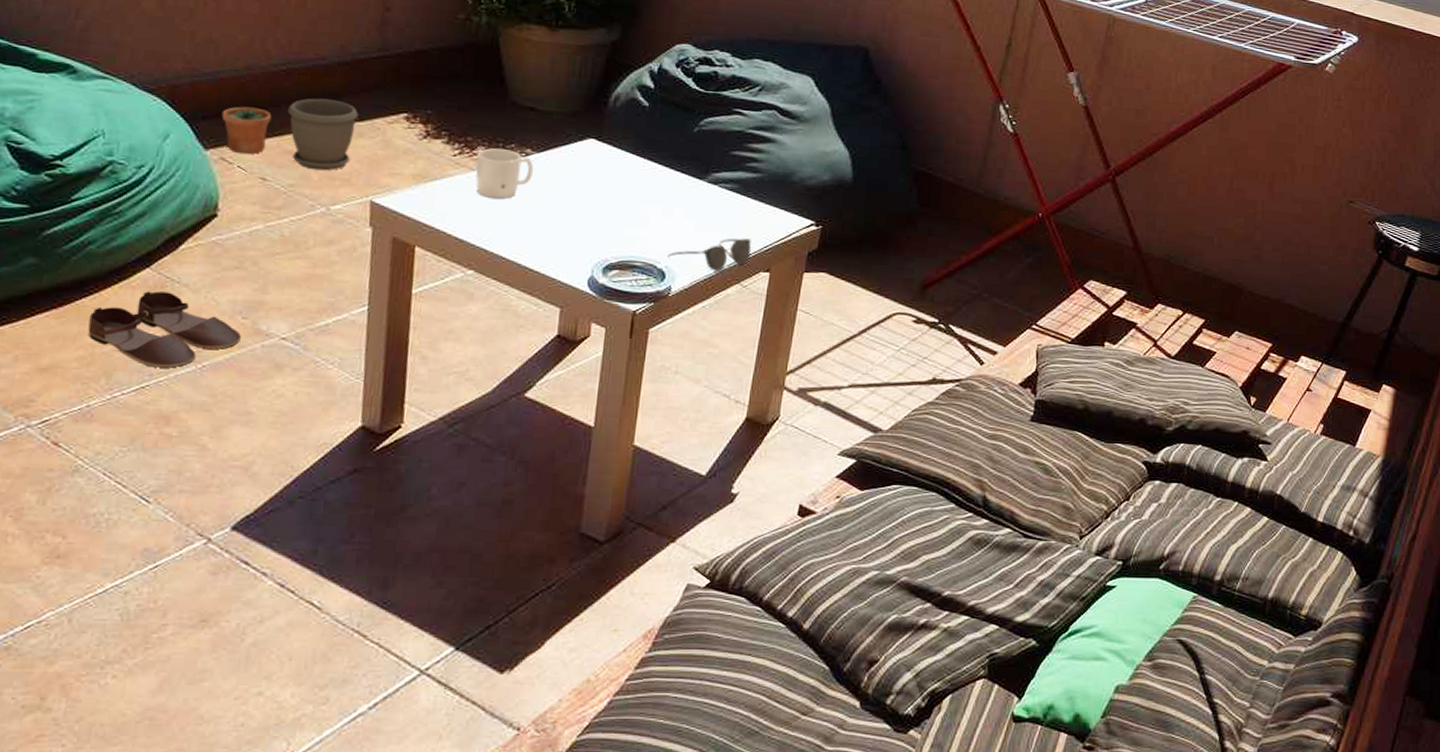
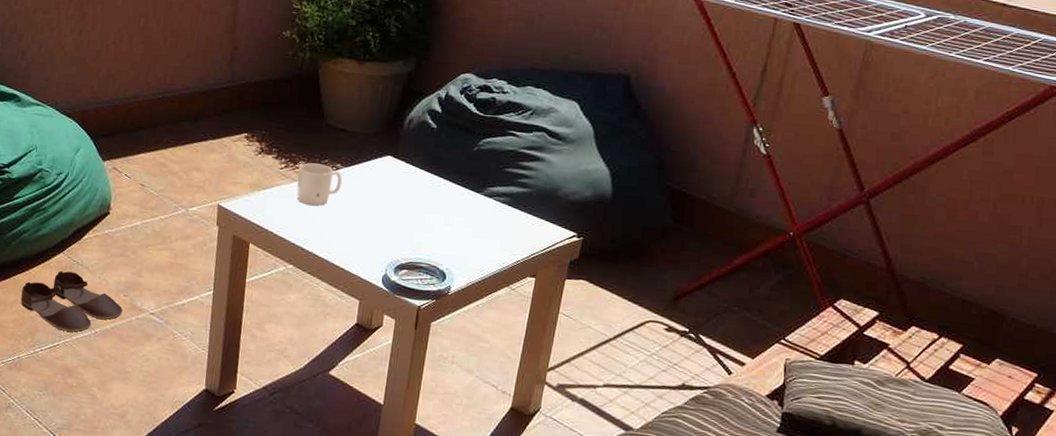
planter: present [221,106,272,155] -> none [115,127,150,165]
flowerpot: present [287,98,359,171] -> none [161,120,212,179]
sunglasses: present [668,238,752,271] -> none [449,245,521,275]

